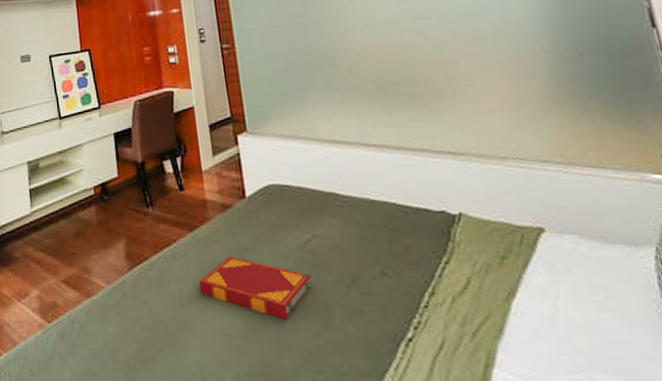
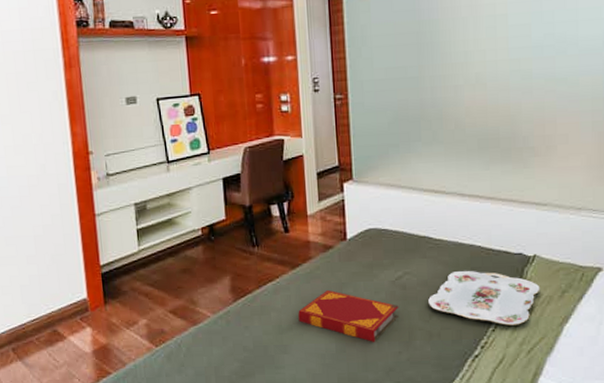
serving tray: none [344,232,474,300] -> present [428,270,540,325]

